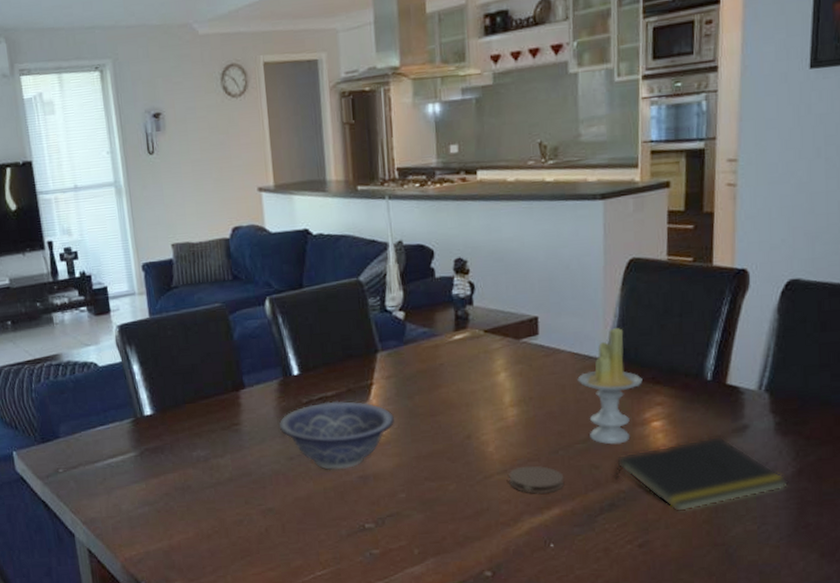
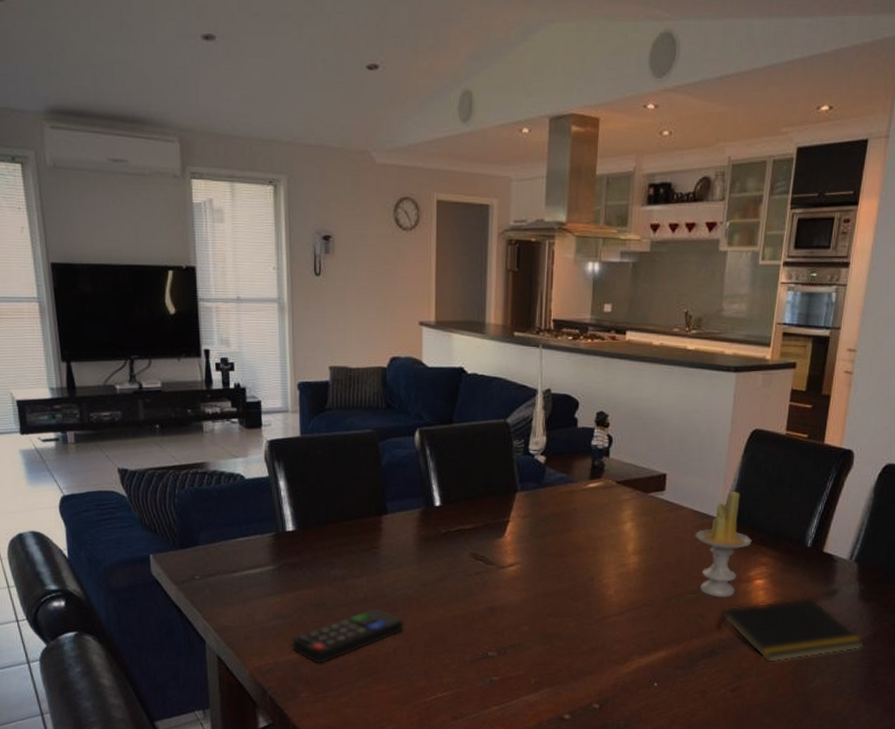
remote control: none [161,487,274,550] -> present [292,608,404,664]
decorative bowl: present [278,401,394,470] -> none [416,534,525,599]
coaster: present [509,465,564,494] -> none [624,610,673,637]

